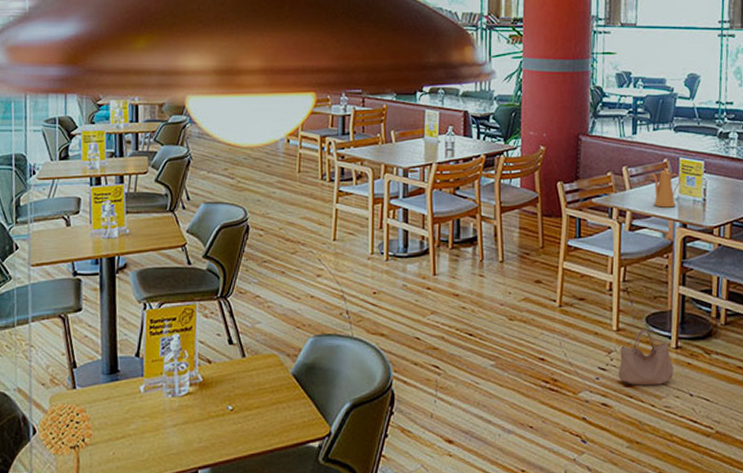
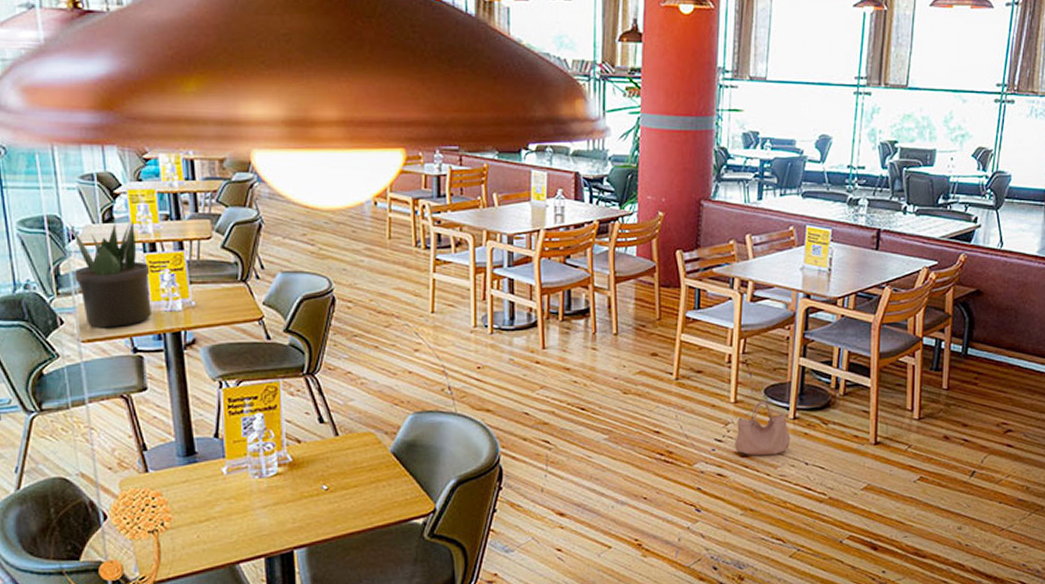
planter: none [31,158,94,253] -> present [68,221,153,328]
coffee pot: present [649,168,681,208] -> none [774,236,806,278]

